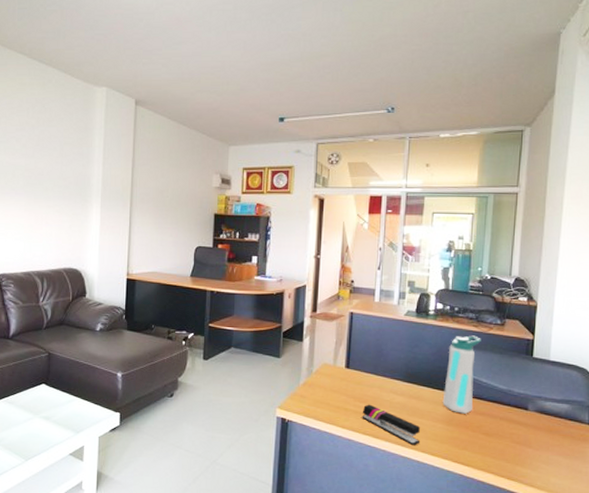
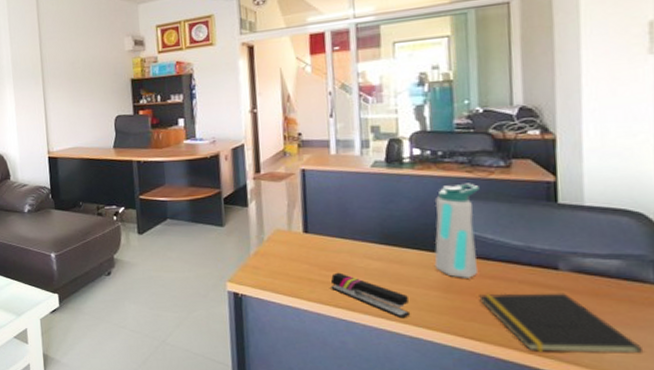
notepad: none [471,427,575,478] -> present [479,293,642,354]

